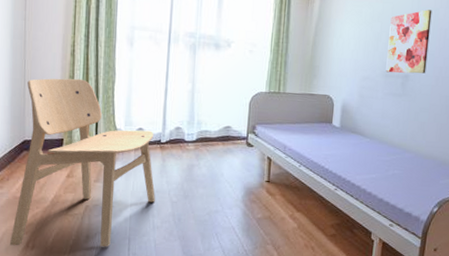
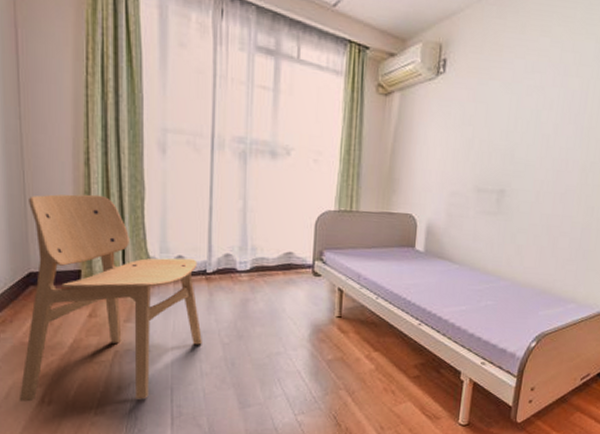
wall art: present [386,9,432,74] -> none [478,111,534,188]

